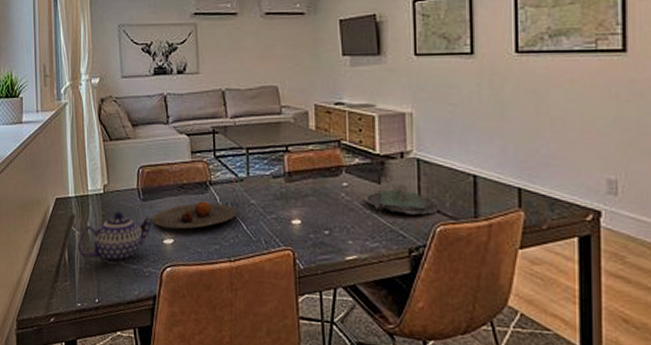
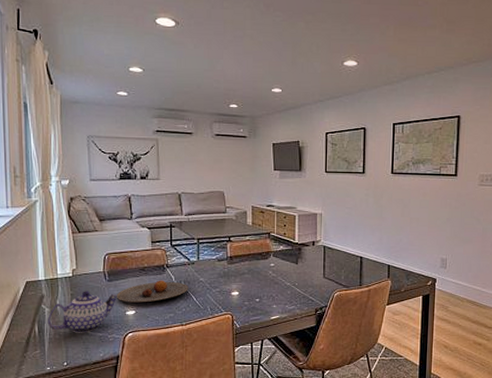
plate: present [364,184,441,215] -> none [286,264,338,285]

